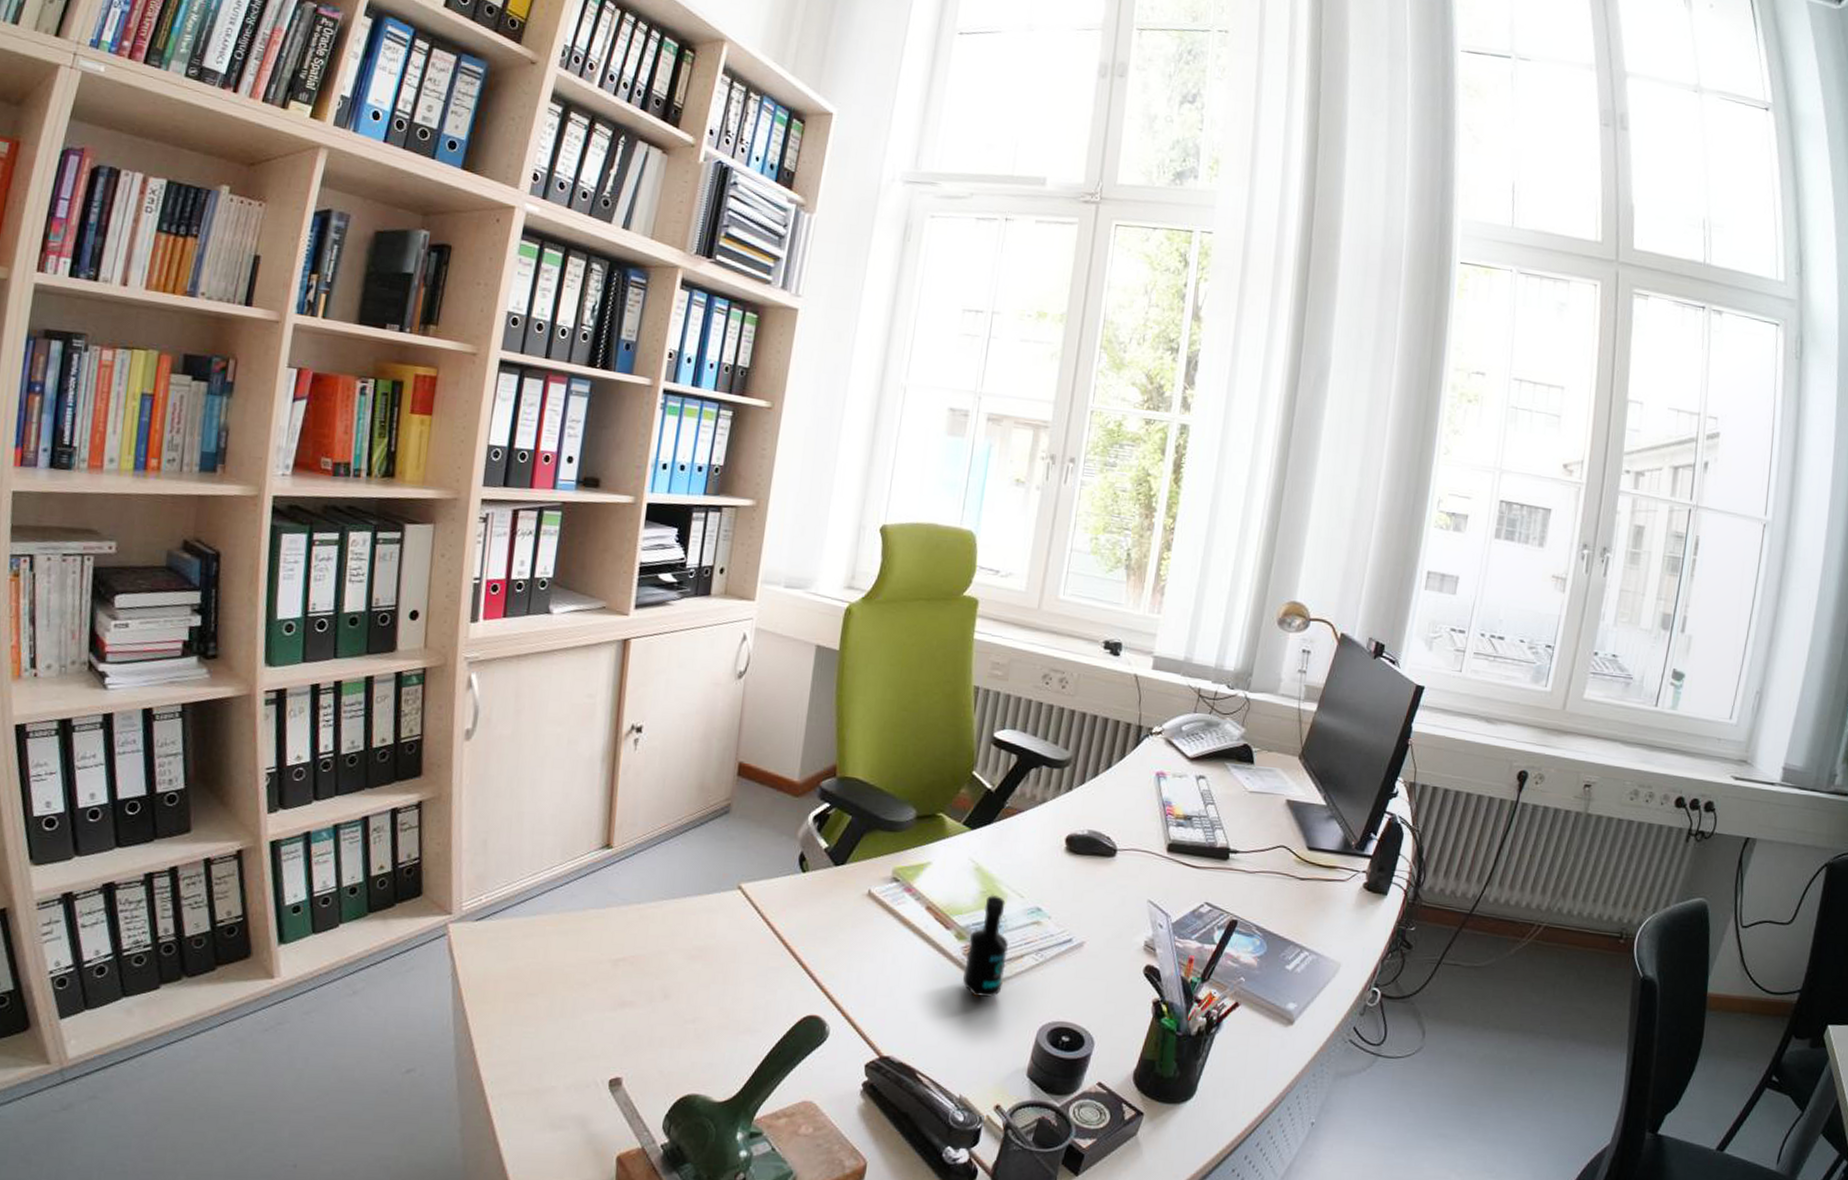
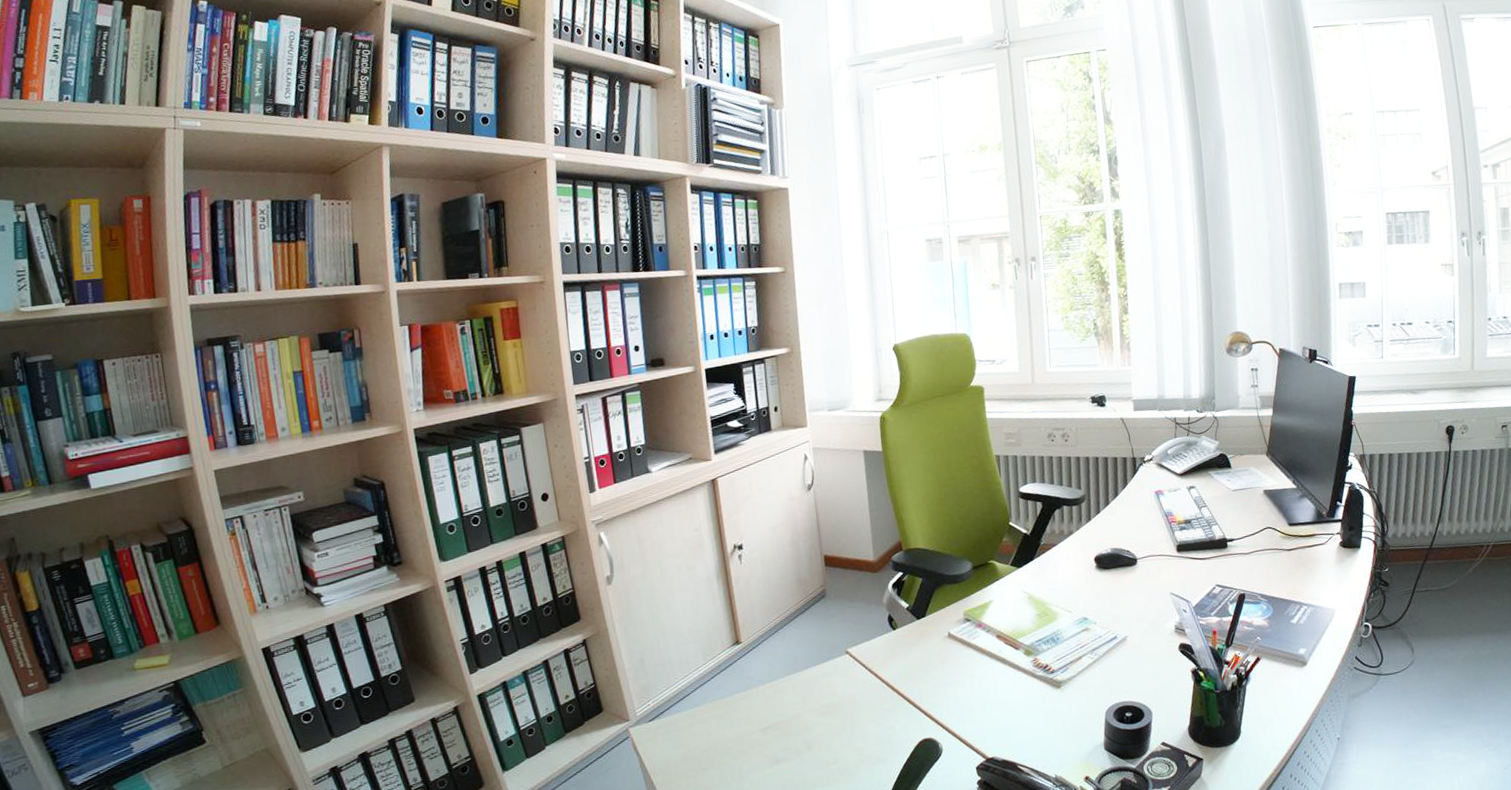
bottle: present [962,894,1009,998] -> none [1035,614,1070,698]

